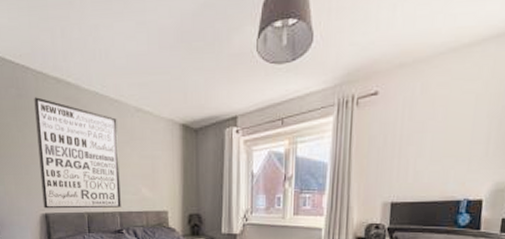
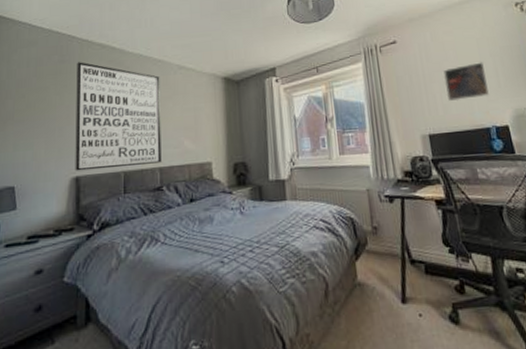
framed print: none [421,123,476,169] -> present [443,61,489,101]

